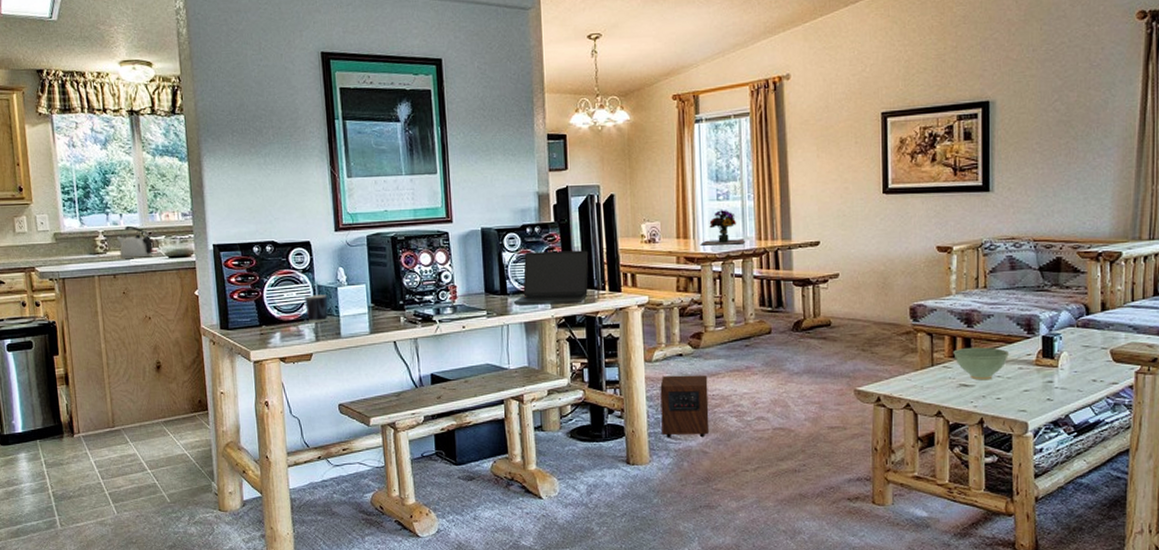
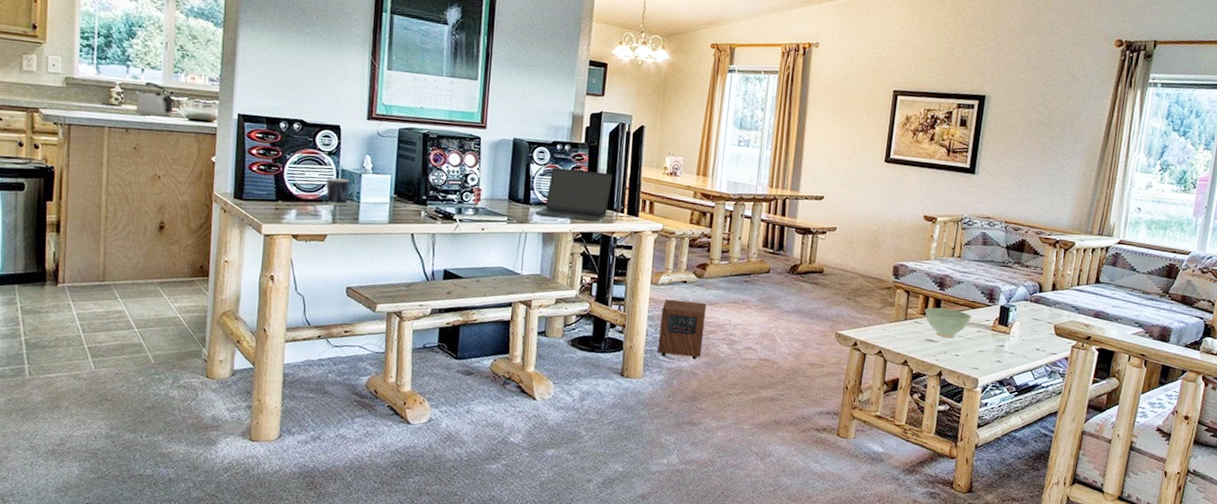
flower arrangement: present [700,209,745,246] -> none [717,154,758,189]

